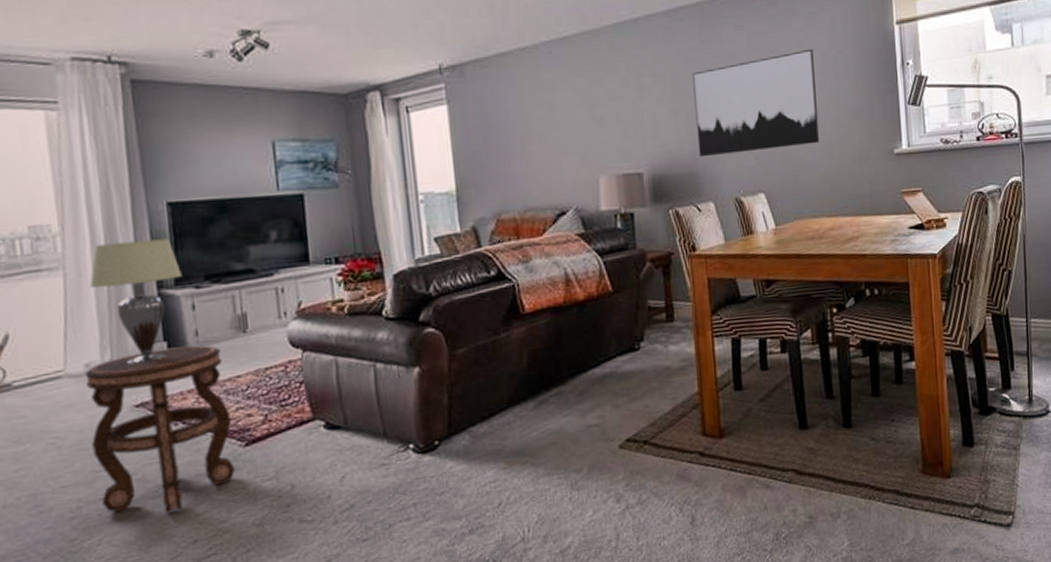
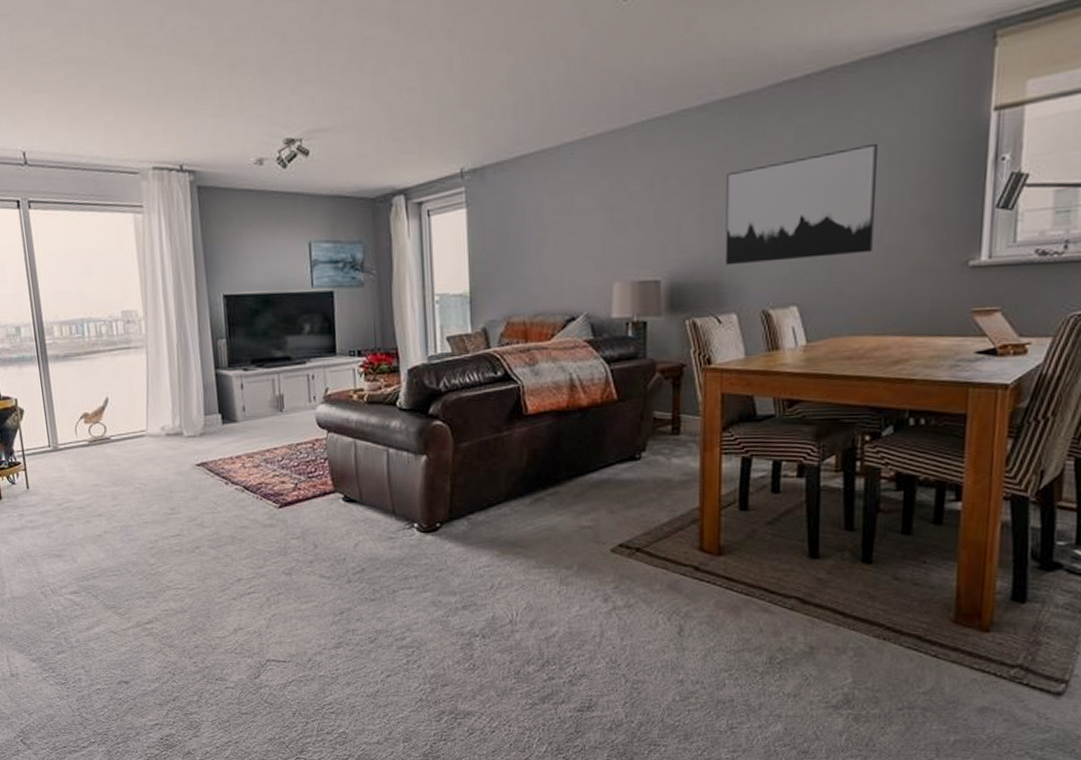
side table: present [84,345,235,513] -> none [161,419,270,553]
lampshade: present [89,238,182,364] -> none [164,326,234,430]

